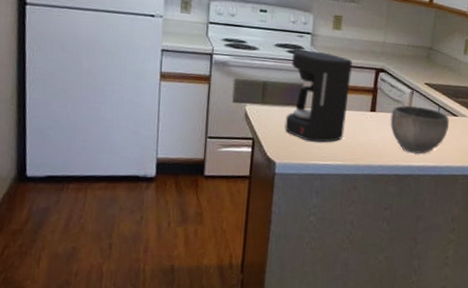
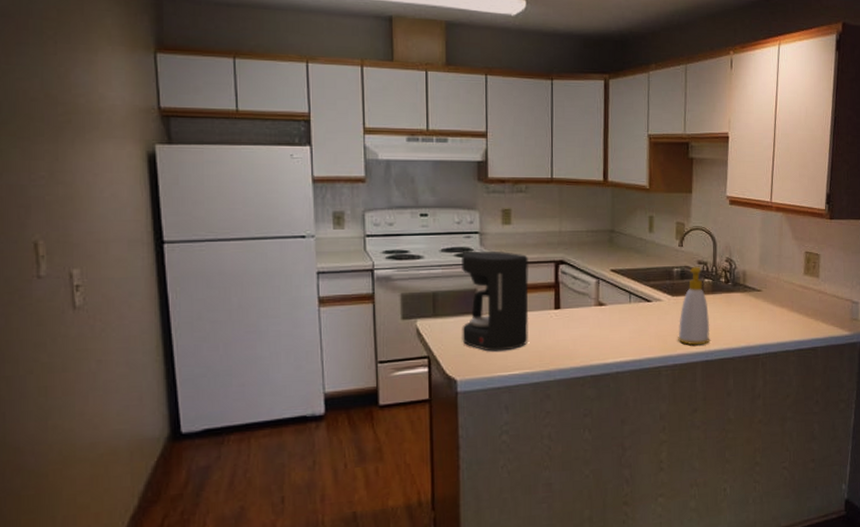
bowl: present [390,105,449,154] -> none [578,296,643,349]

